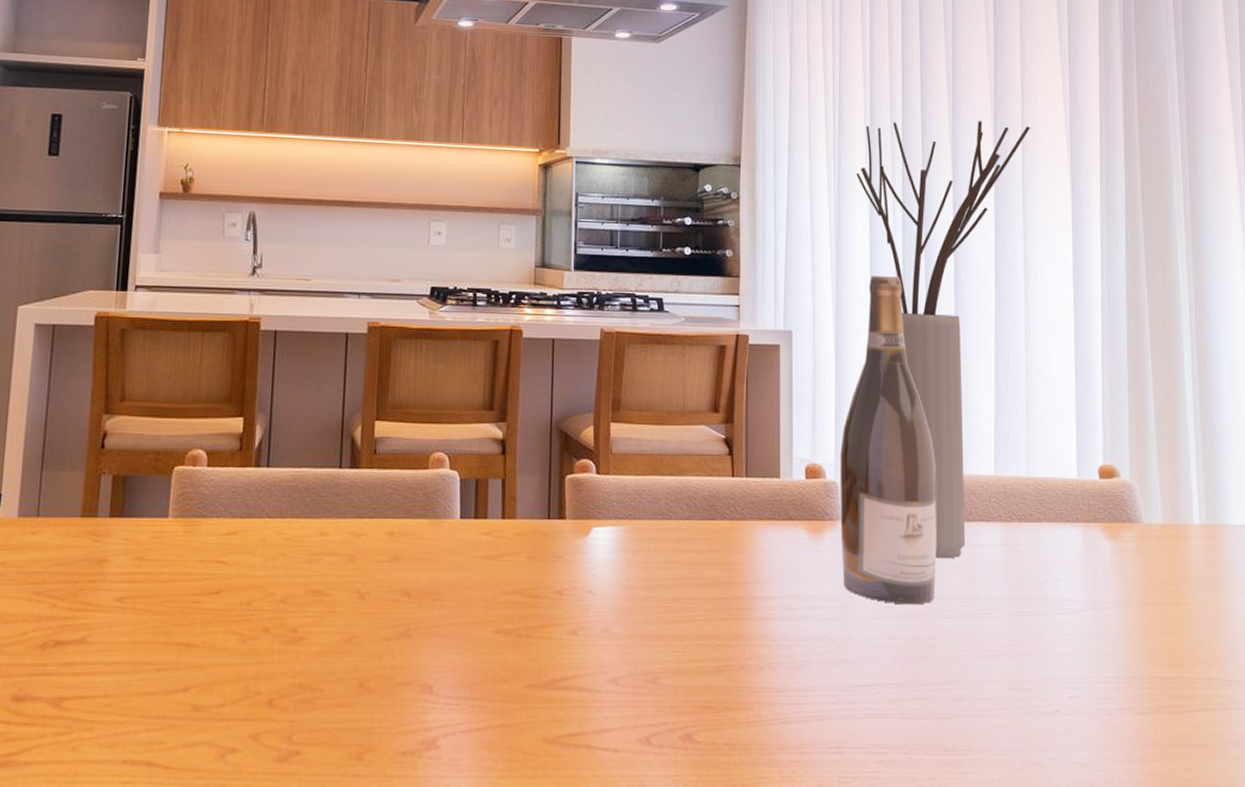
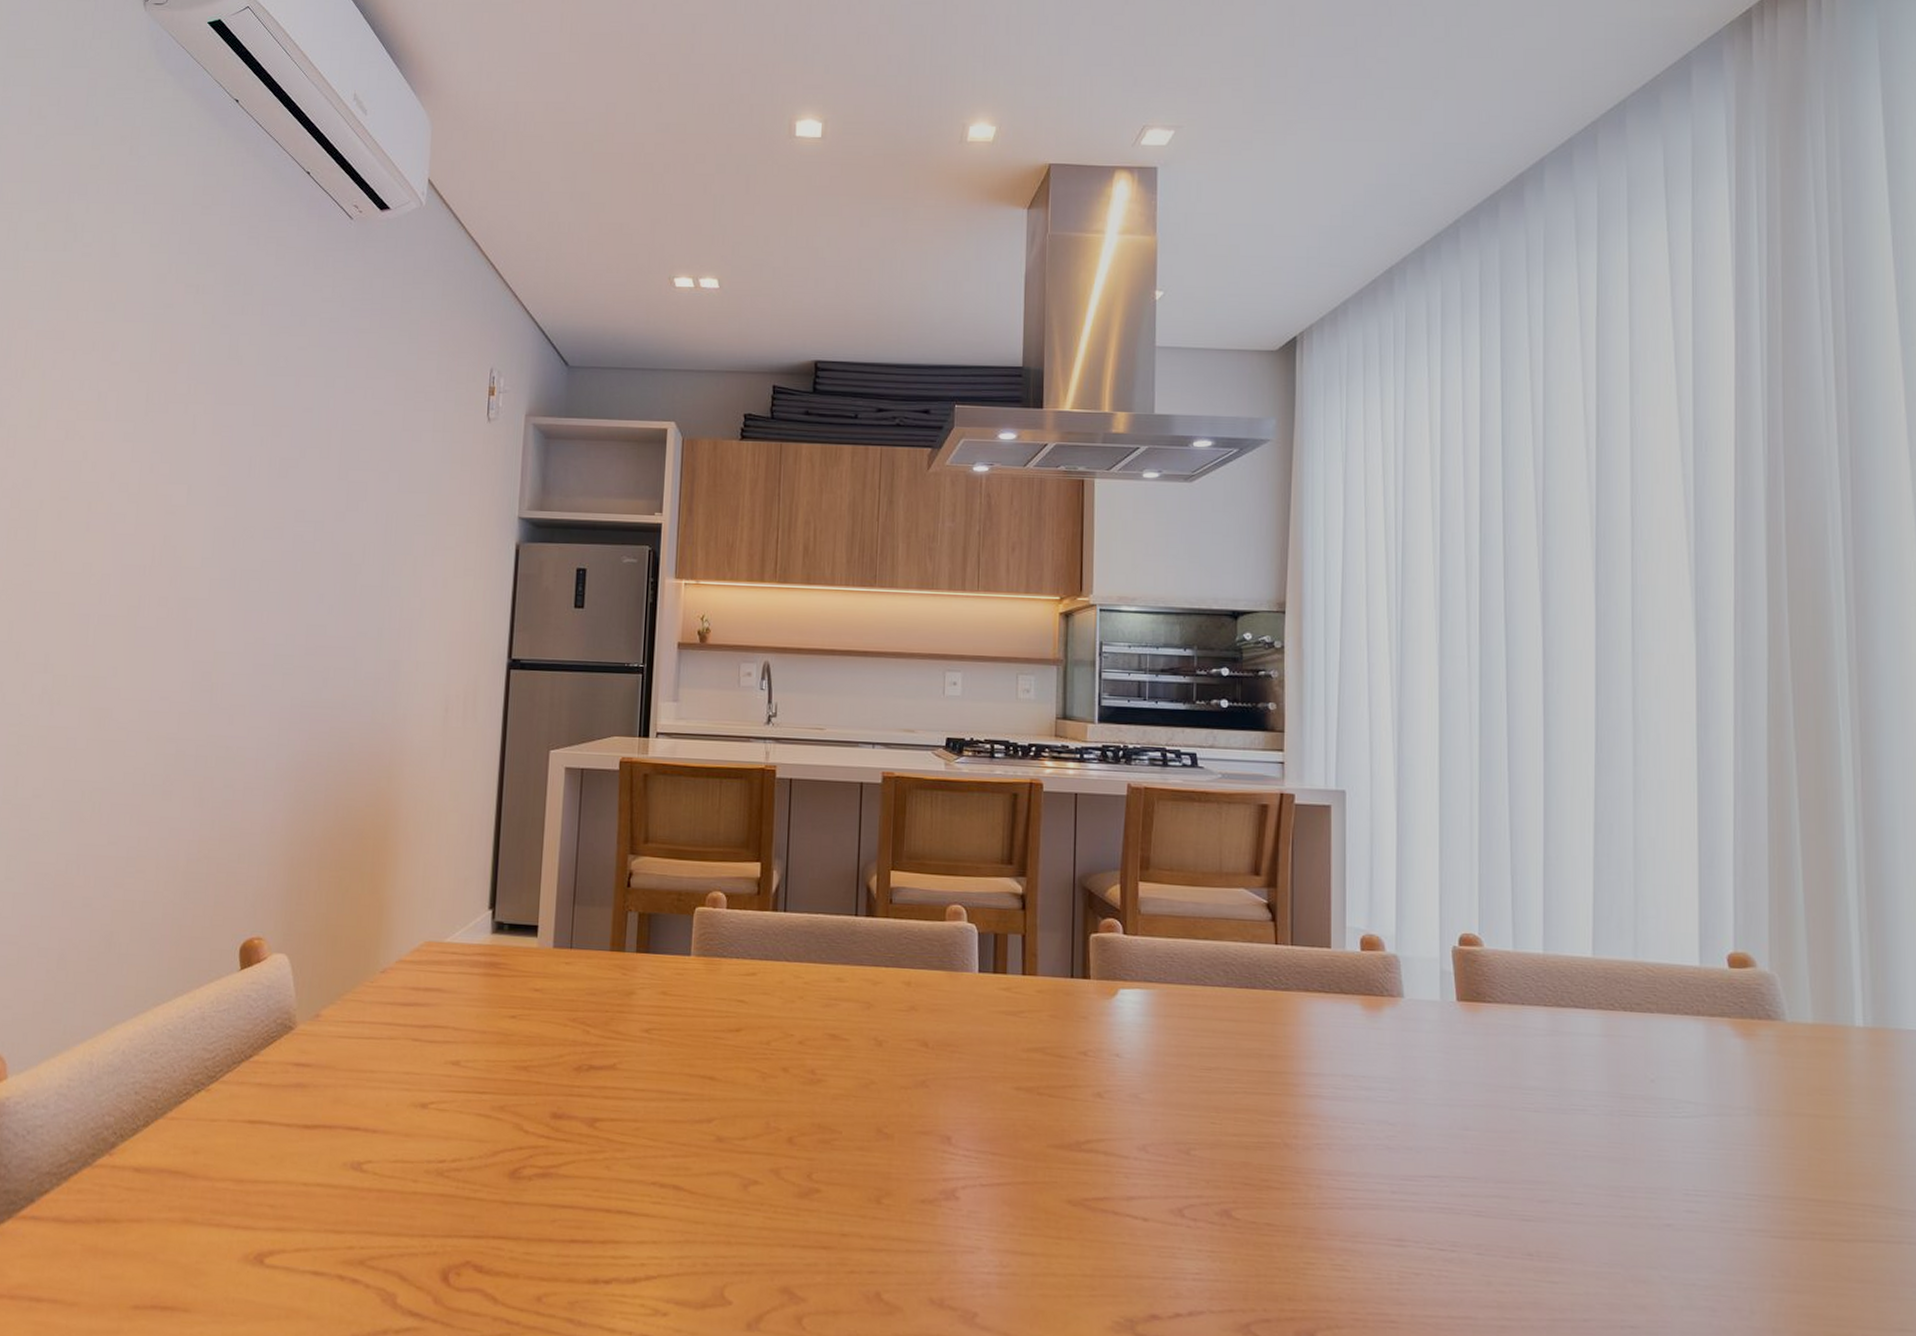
wine bottle: present [839,276,937,605] -> none [1401,732,1519,1094]
vase: present [856,121,1031,559] -> none [1423,559,1643,1047]

